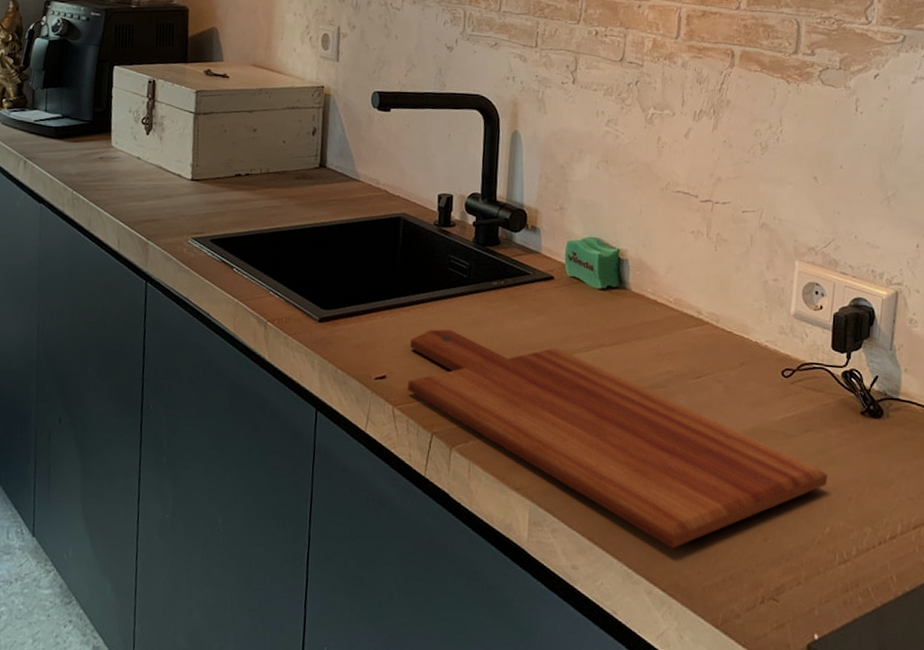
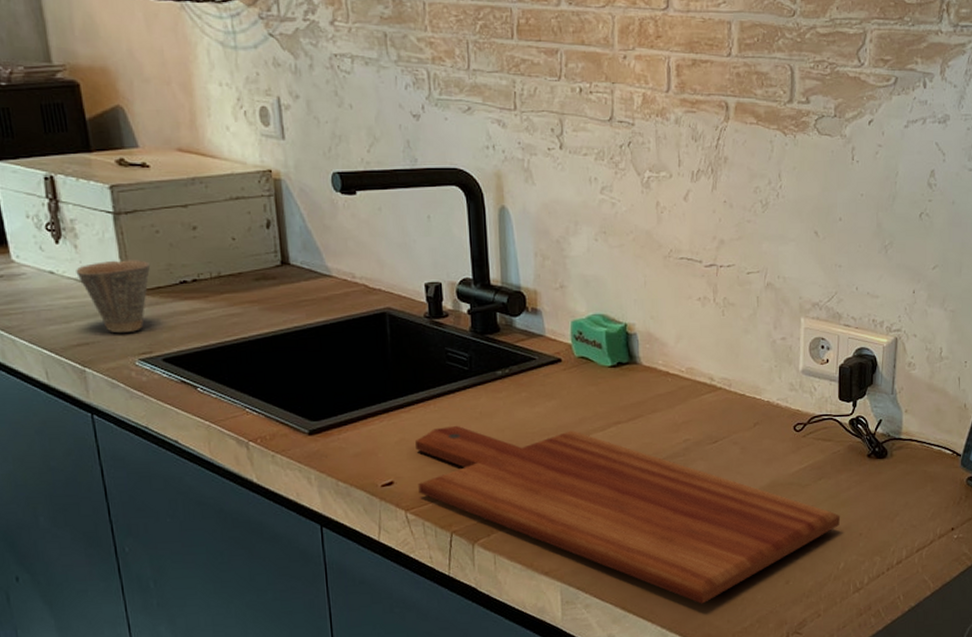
cup: none [157,152,214,215] -> present [76,260,150,334]

